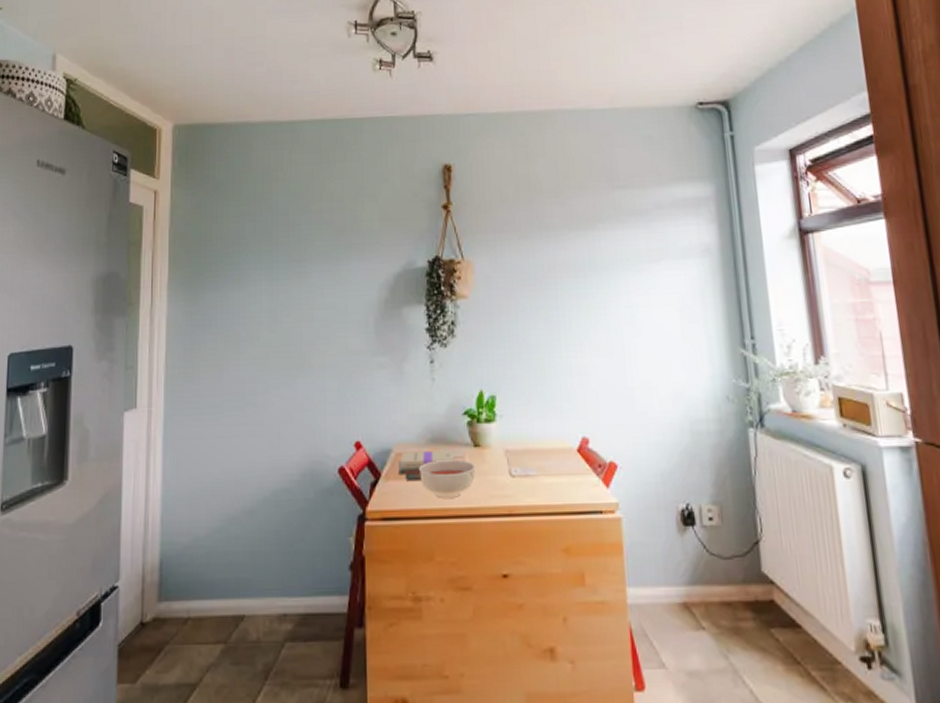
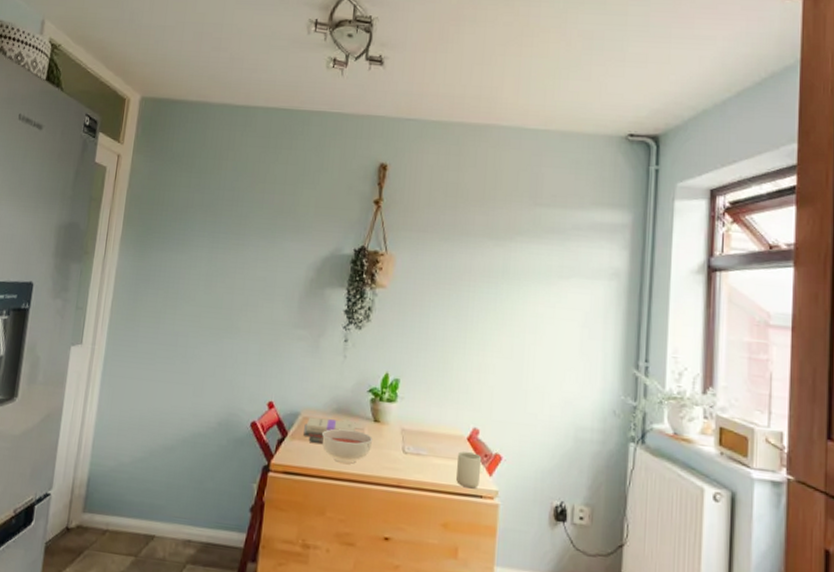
cup: none [570,465,598,505] -> present [455,451,482,489]

